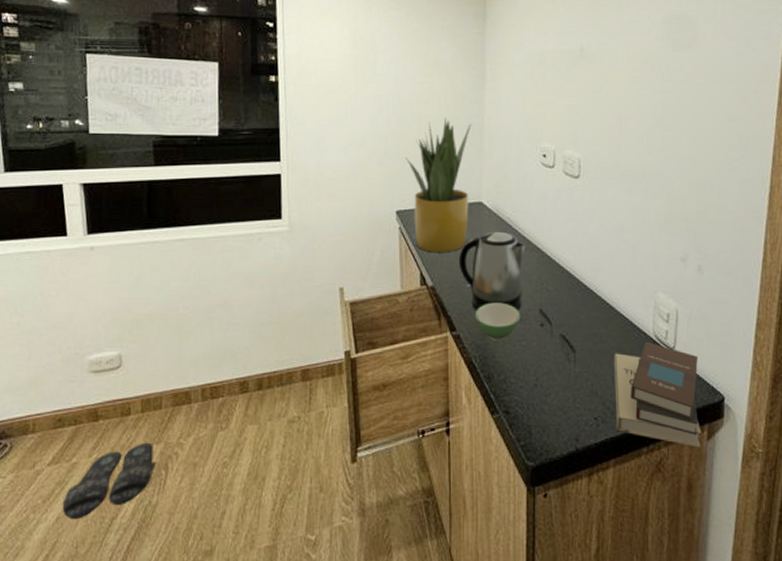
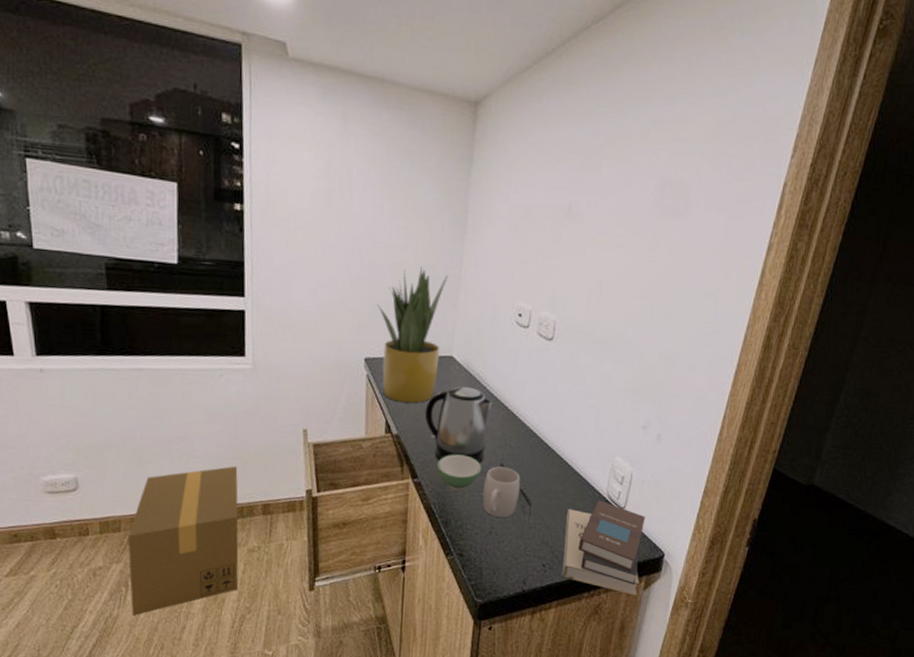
slippers: present [62,442,157,519] -> none [22,561,117,625]
cardboard box: none [168,331,279,502] -> present [128,466,239,616]
mug: none [524,312,563,367] -> present [482,466,521,517]

